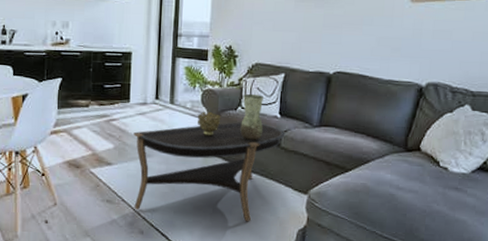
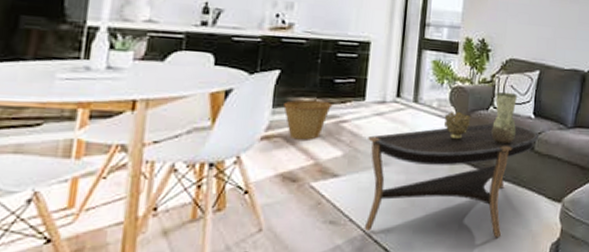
basket: none [66,102,104,135] -> present [283,99,333,140]

